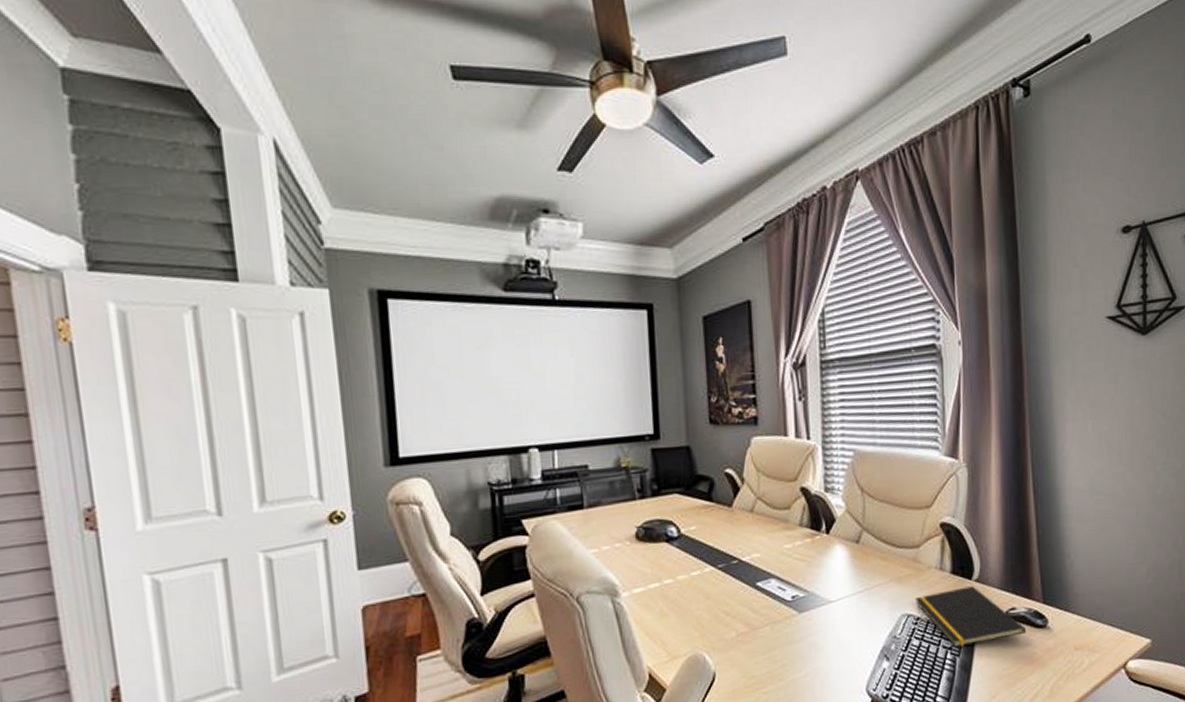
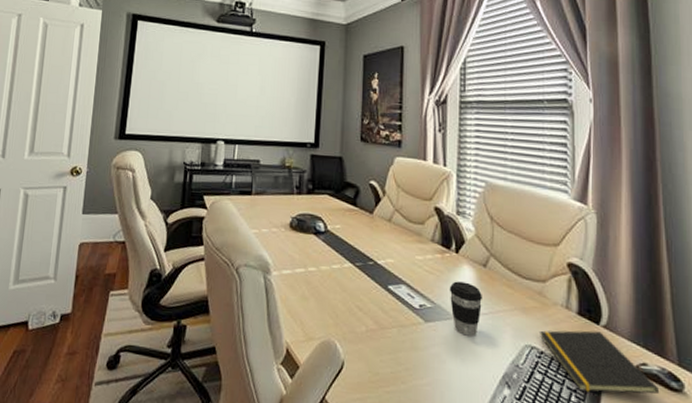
coffee cup: none [821,562,857,618] -> present [449,281,482,336]

